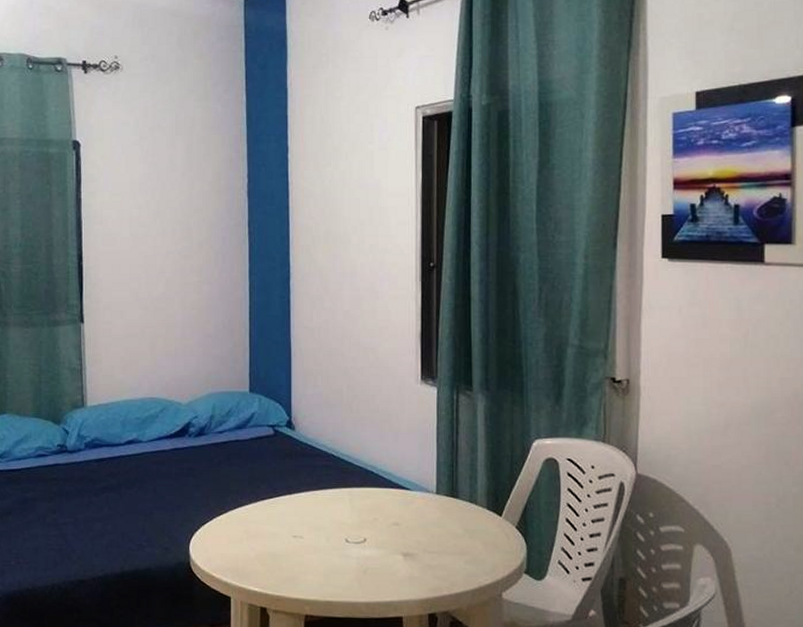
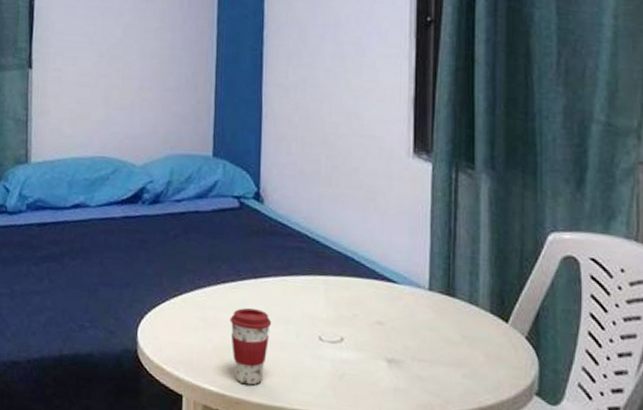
coffee cup: none [269,520,305,584] -> present [230,308,272,386]

